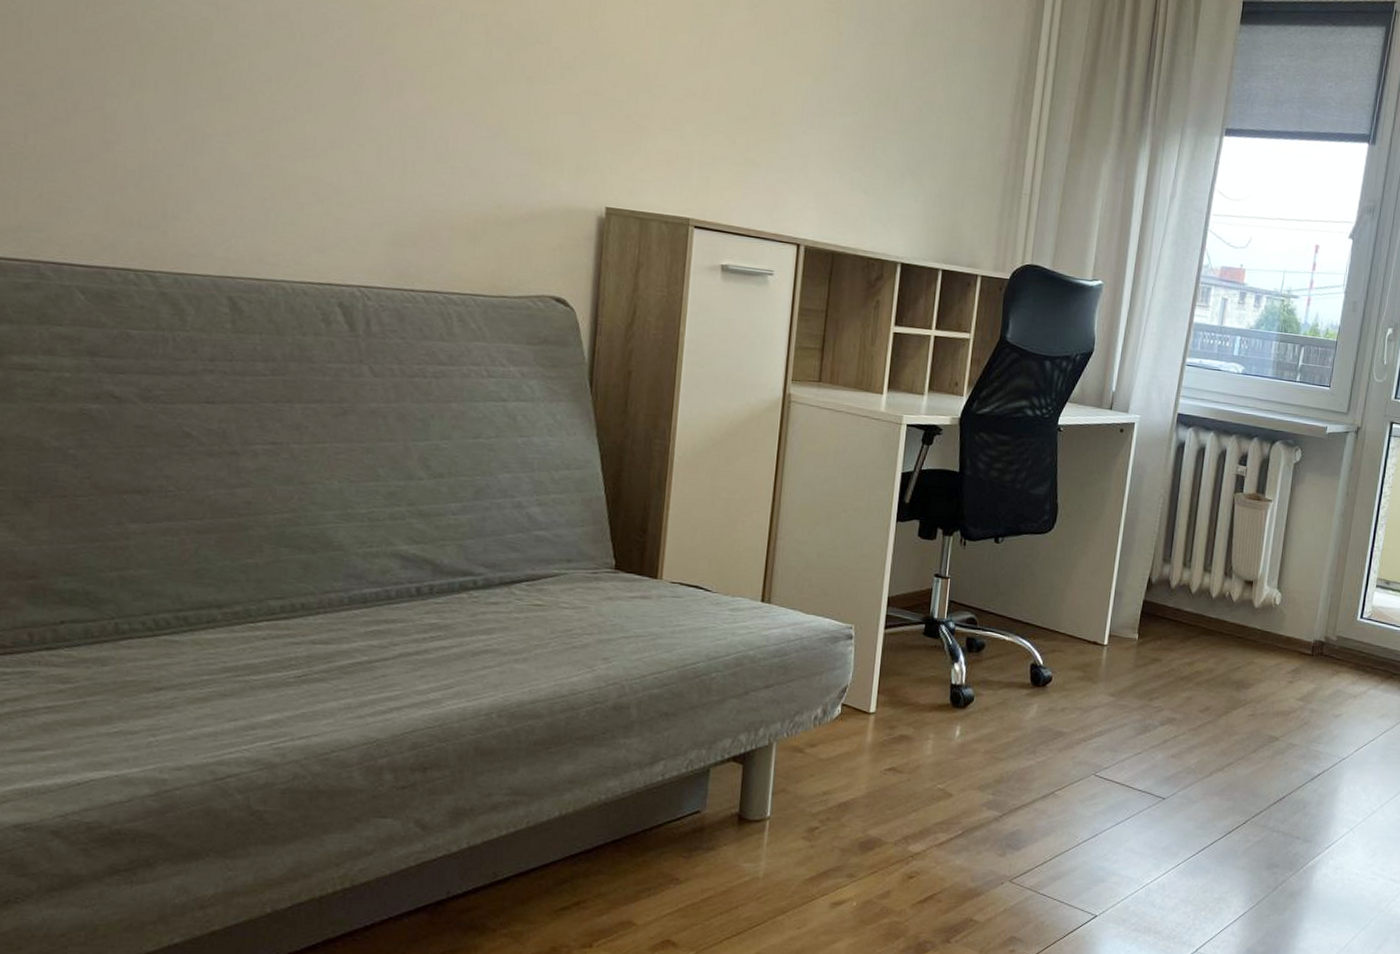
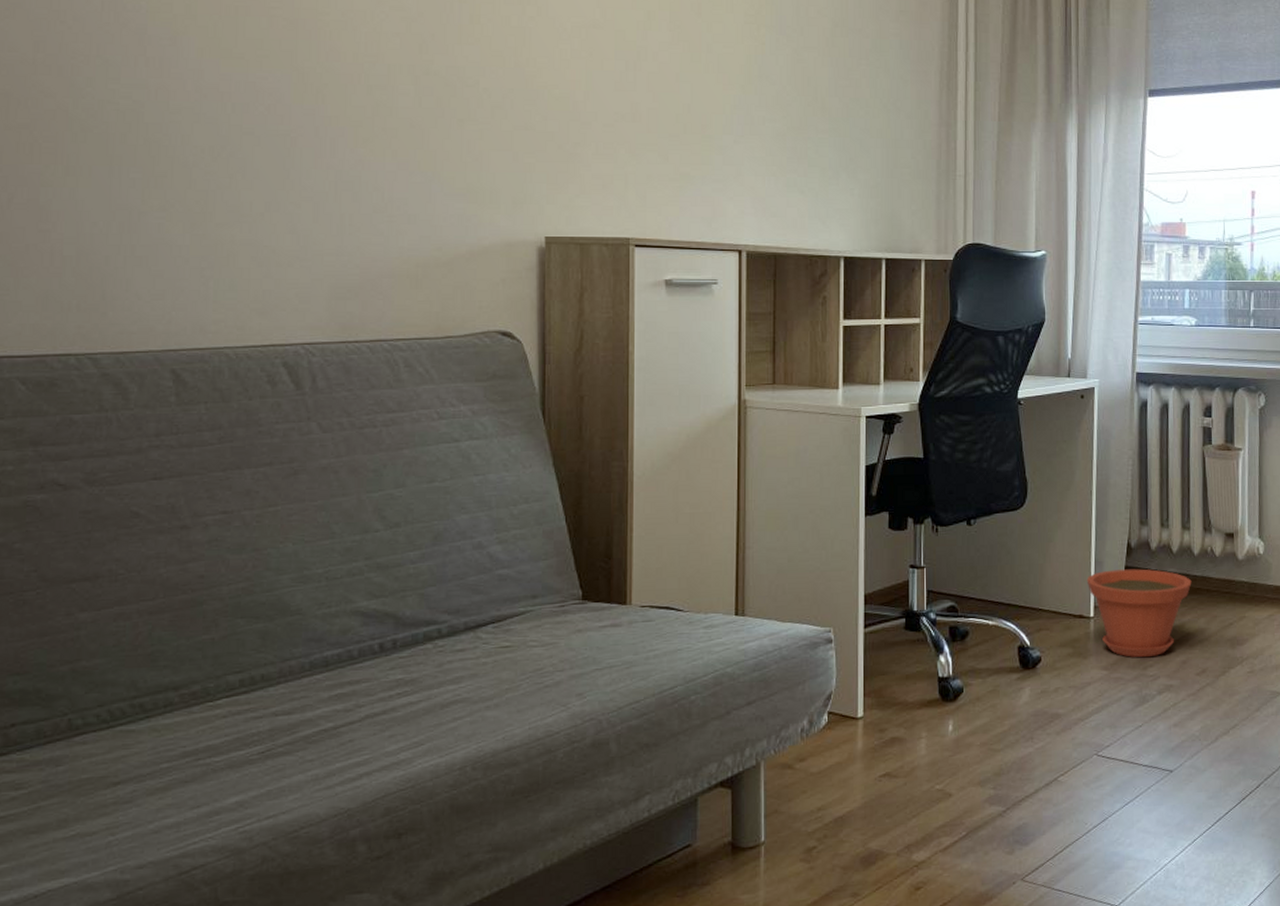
plant pot: none [1104,602,1207,690] -> present [1086,569,1192,658]

